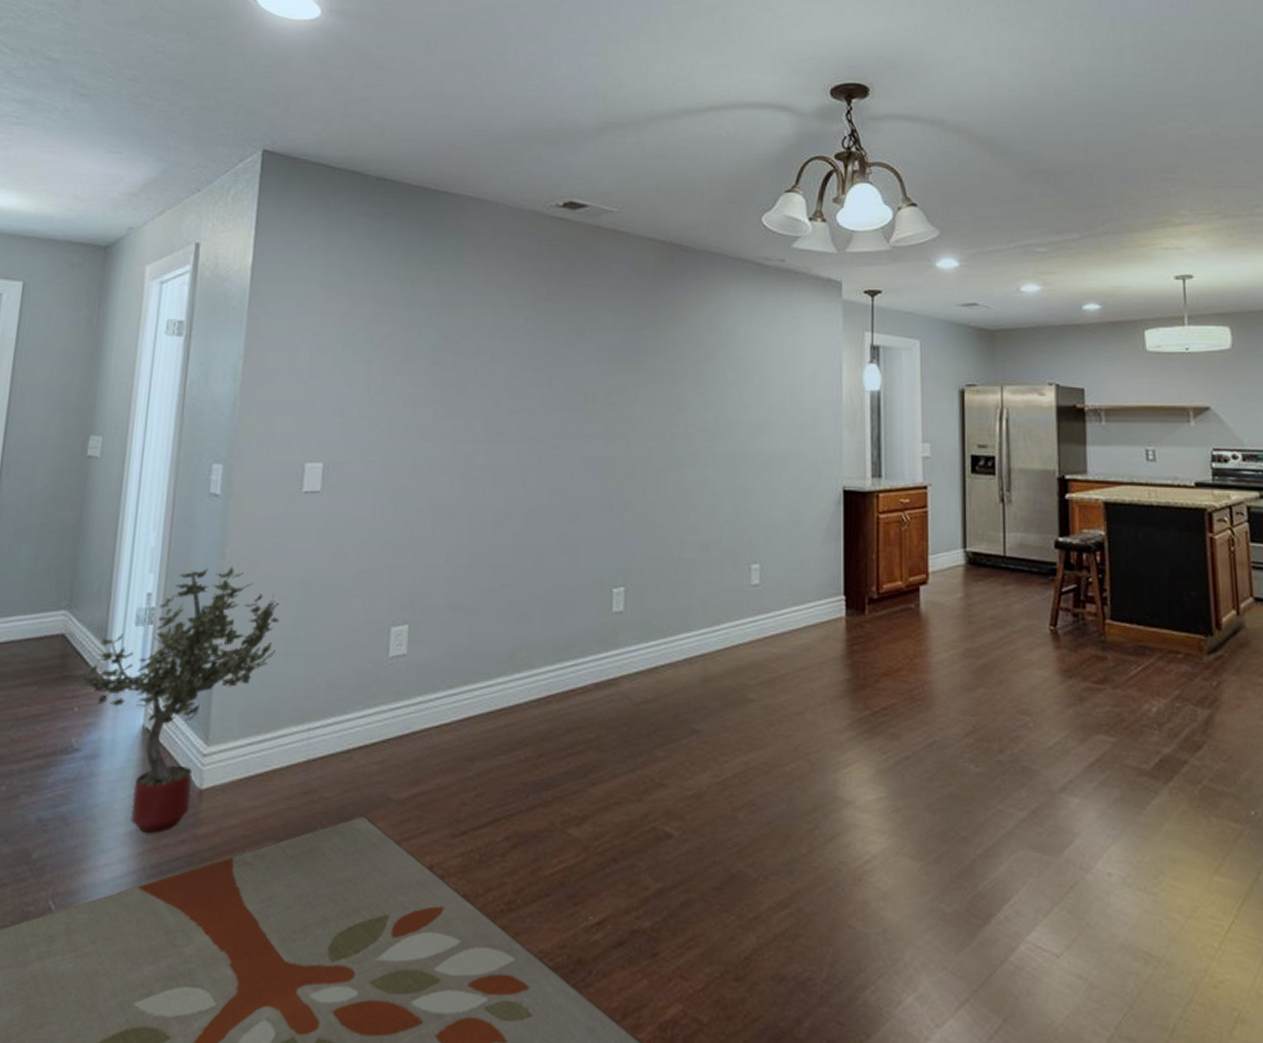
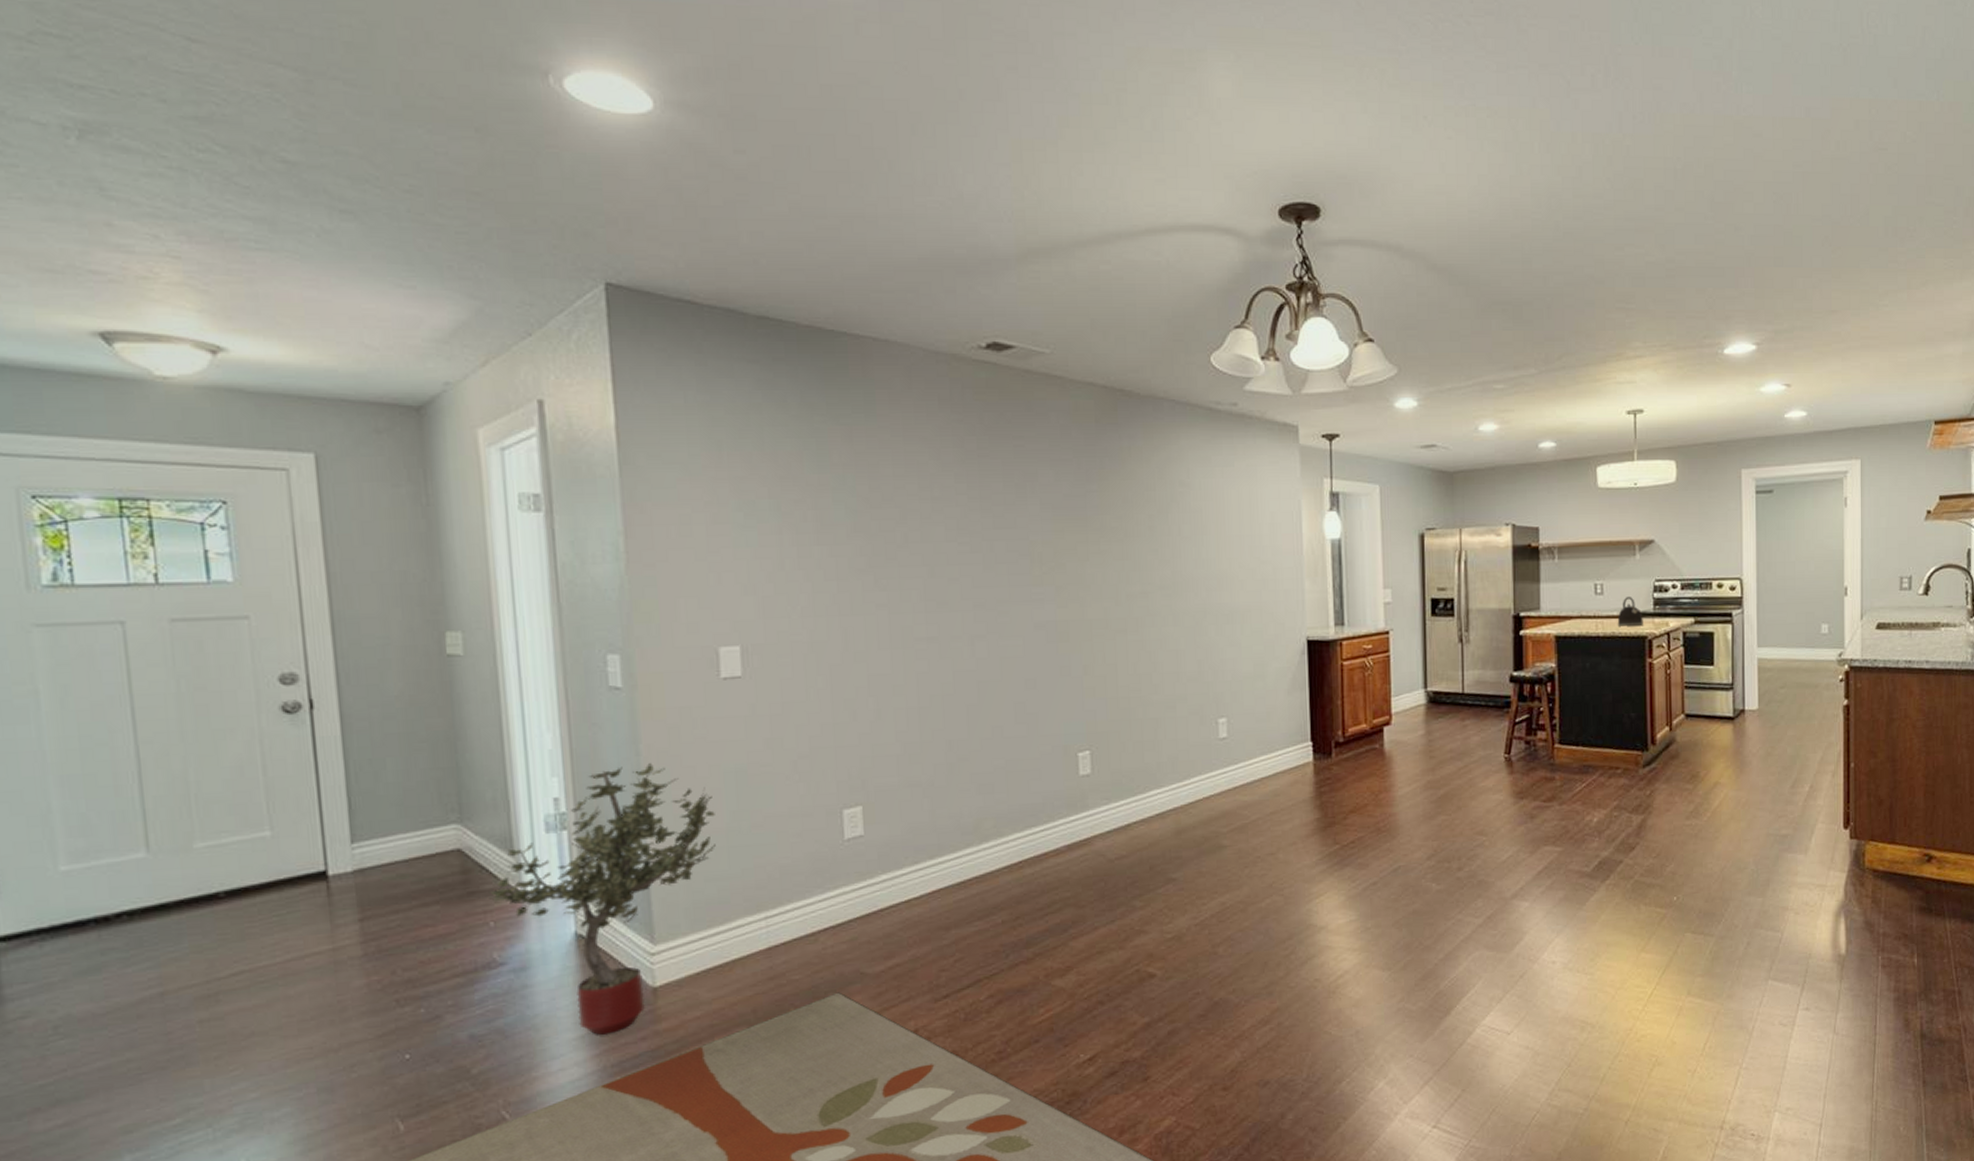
kettle: none [1172,465,1203,498] -> present [1617,597,1644,628]

